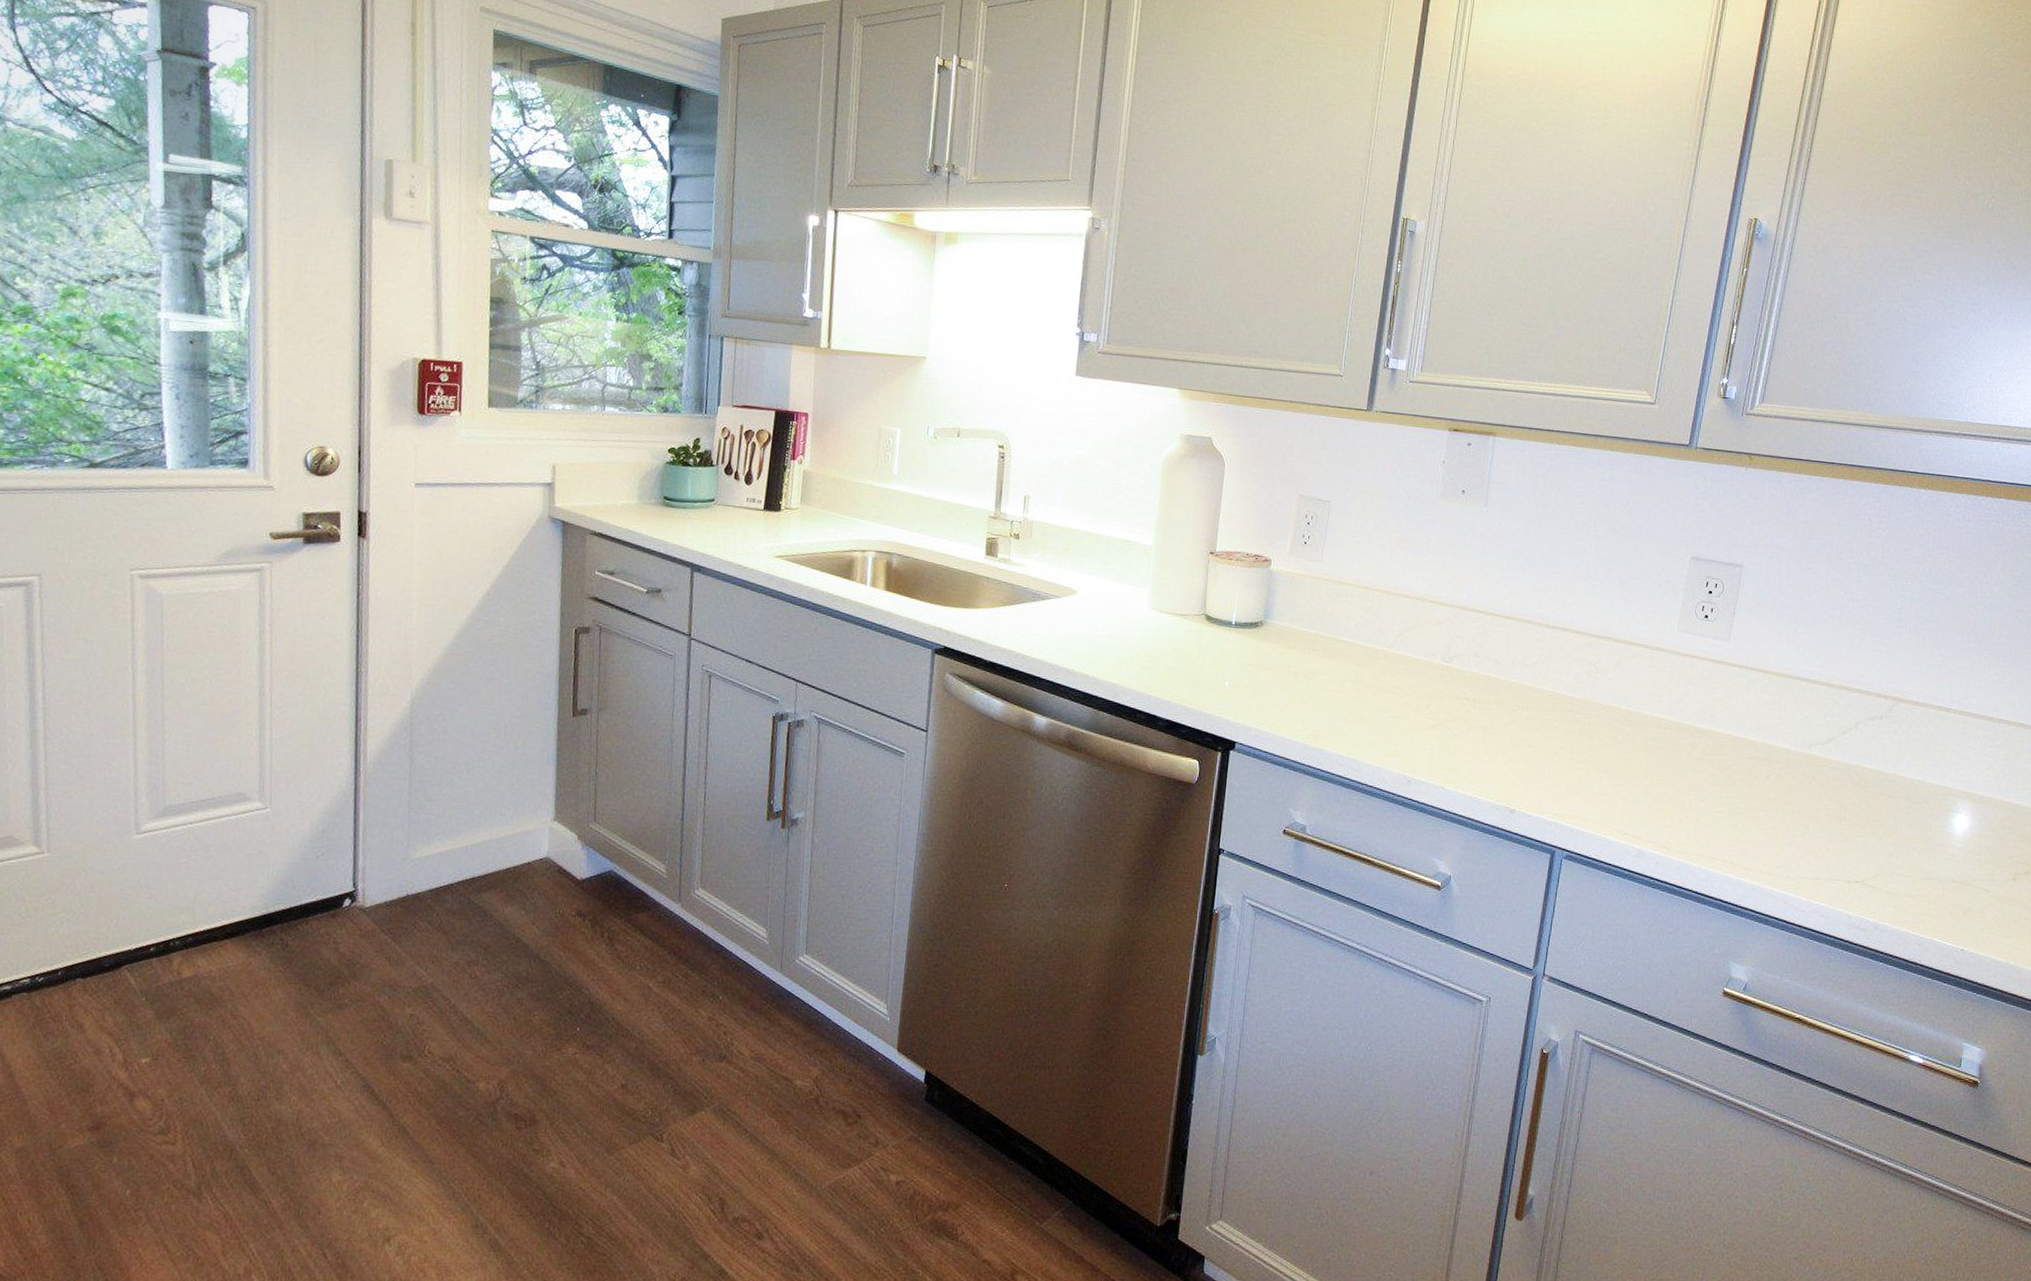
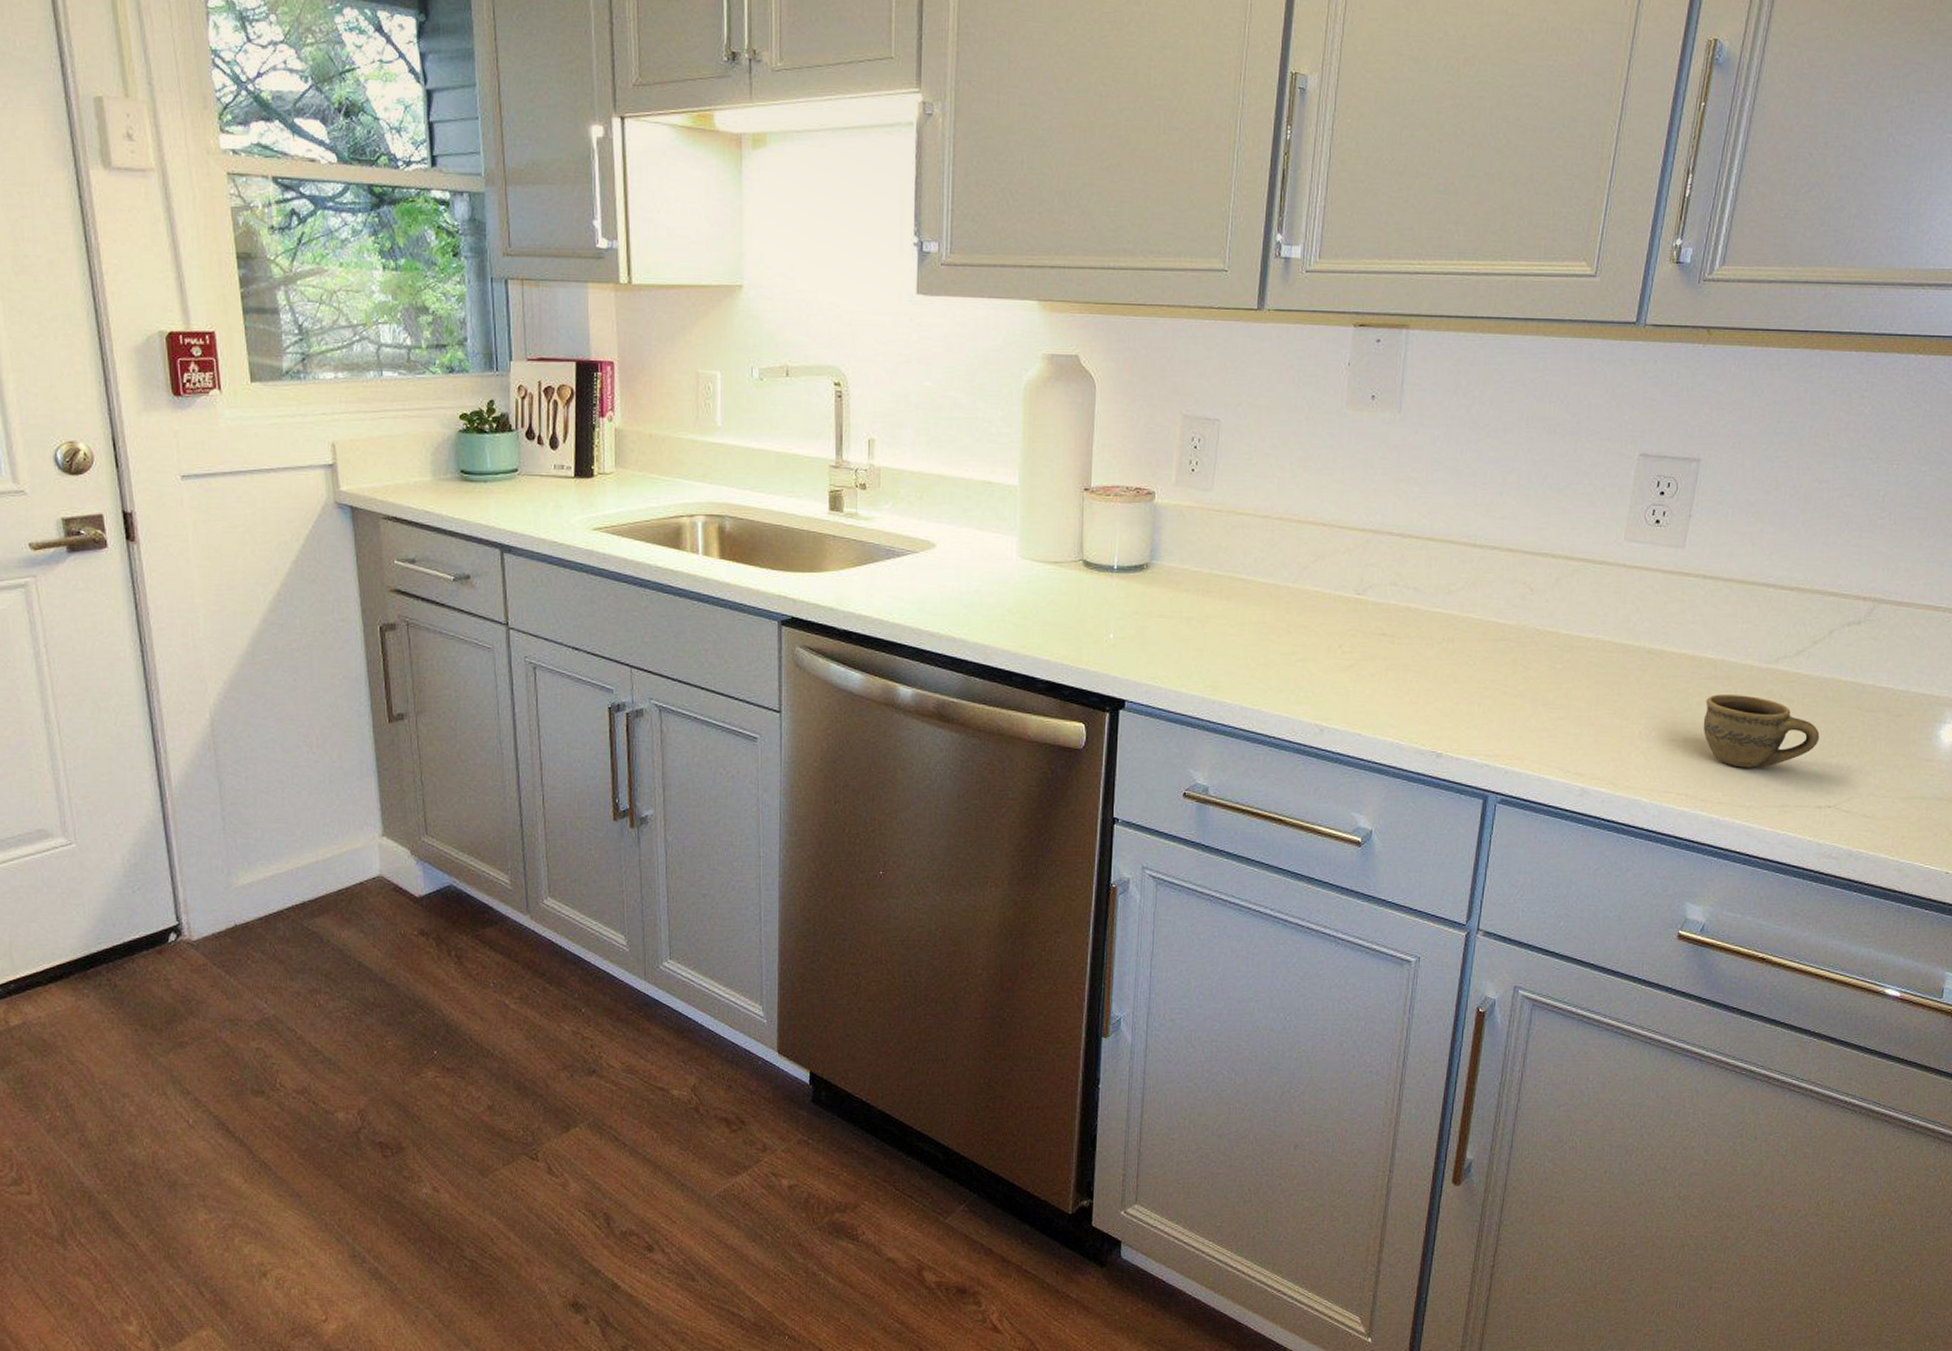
cup: none [1745,773,1848,842] -> present [1703,694,1820,768]

